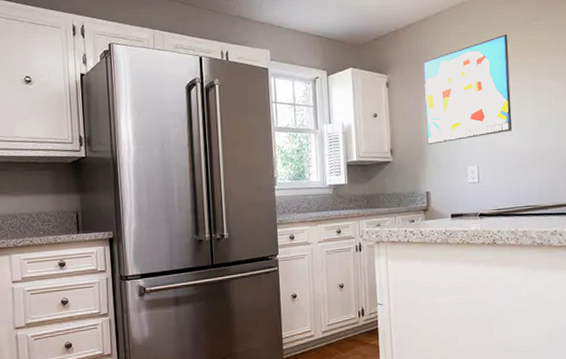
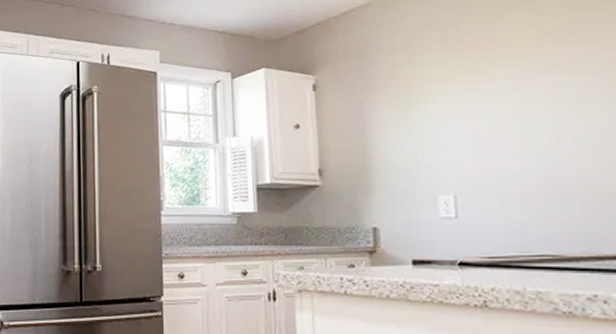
wall art: present [423,34,512,144] -> none [366,15,511,164]

